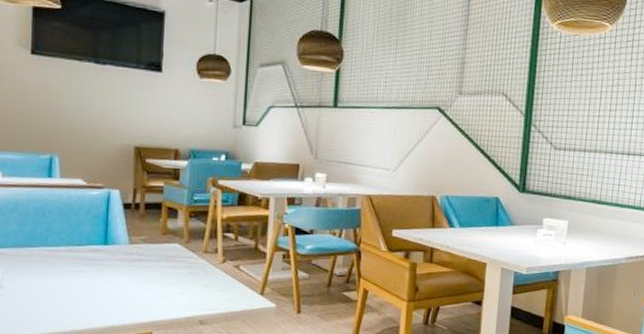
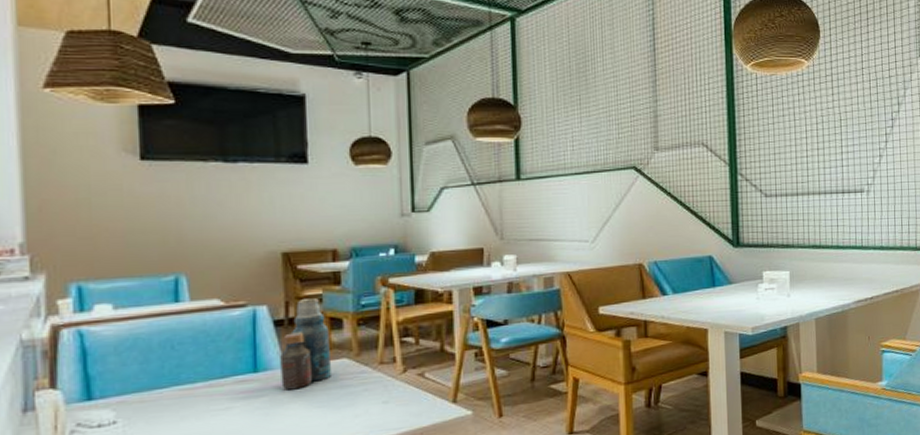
bottle: none [125,189,166,264] -> present [280,298,332,390]

